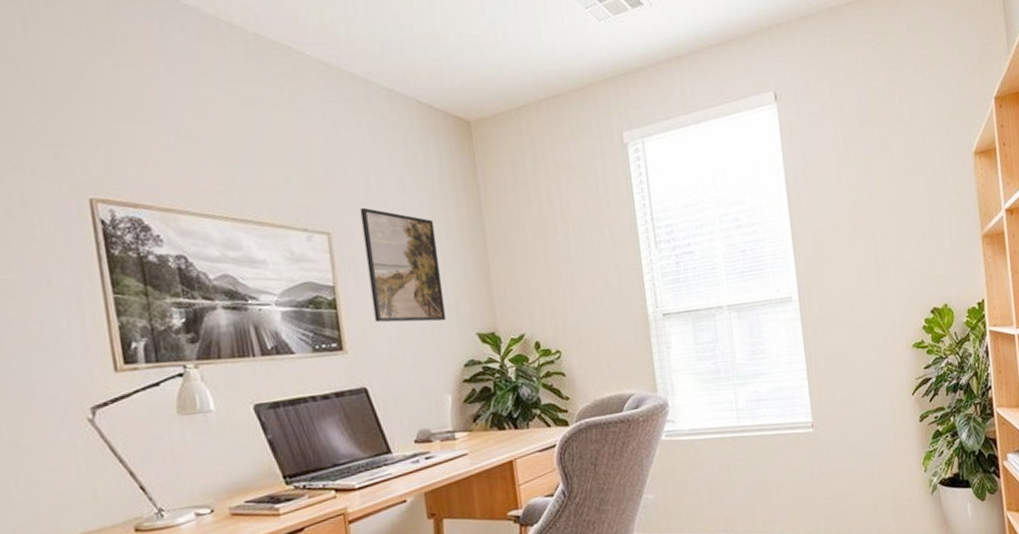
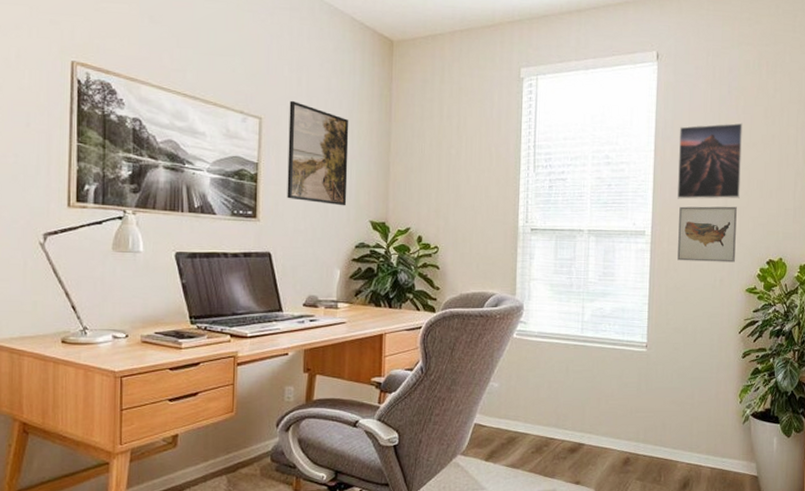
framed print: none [812,159,891,255] -> present [676,122,742,200]
wall art: none [825,254,896,325] -> present [677,206,737,263]

